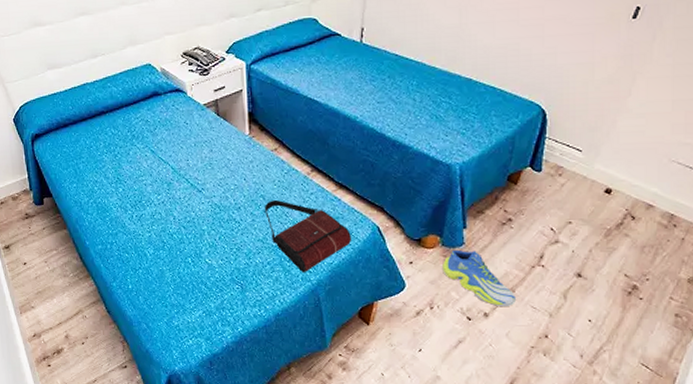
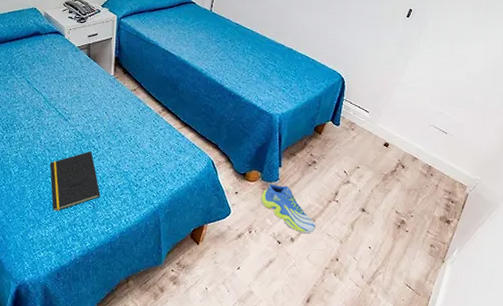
notepad: none [187,225,249,295] -> present [49,151,101,212]
shoulder bag: present [264,199,352,272] -> none [120,132,191,196]

